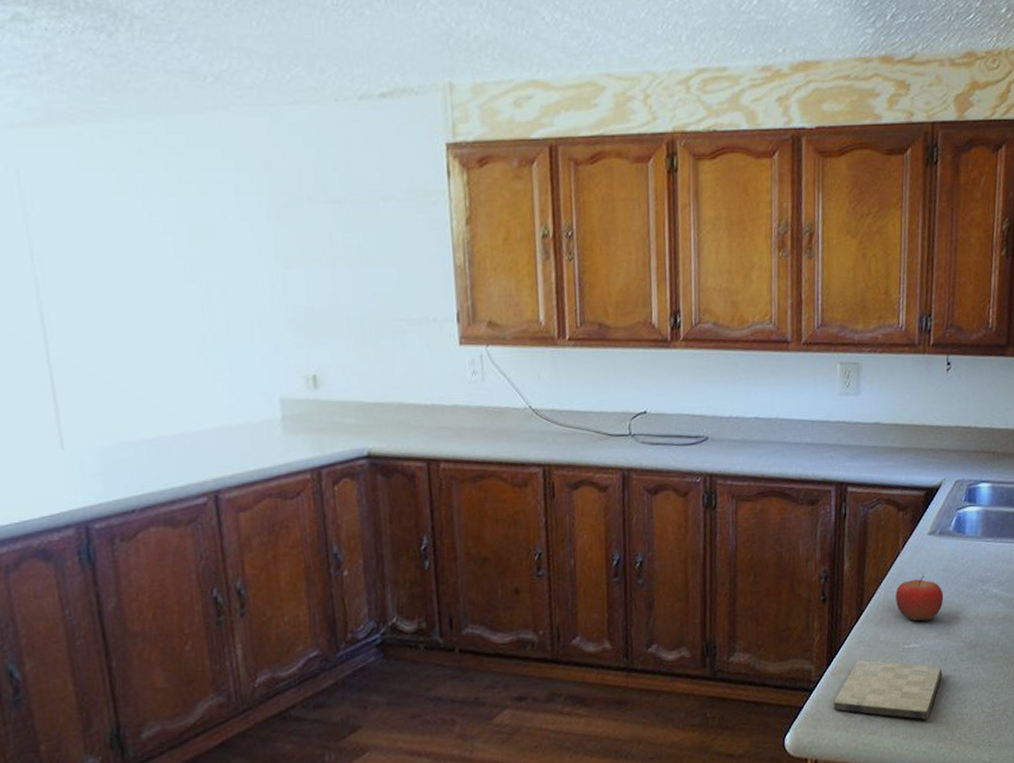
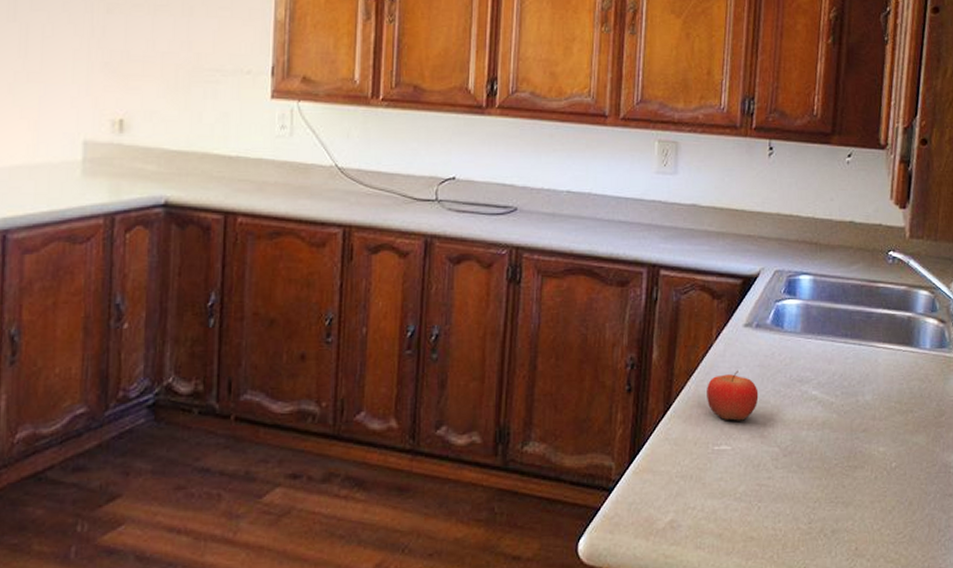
cutting board: present [834,659,943,720] -> none [634,459,755,532]

